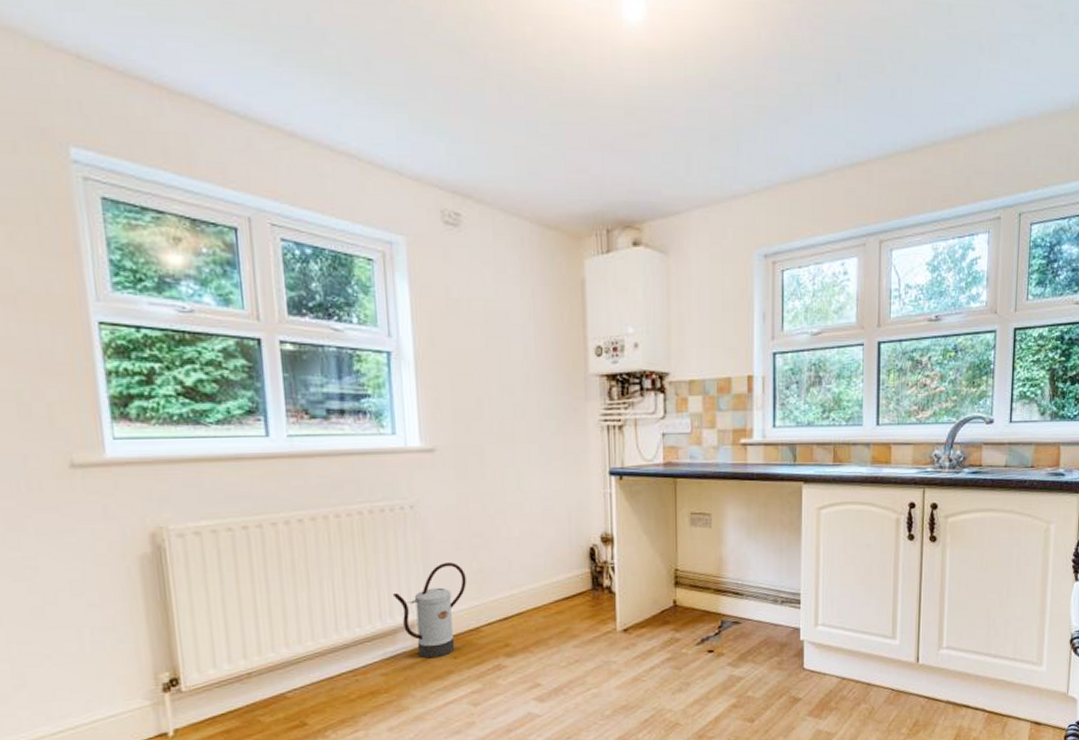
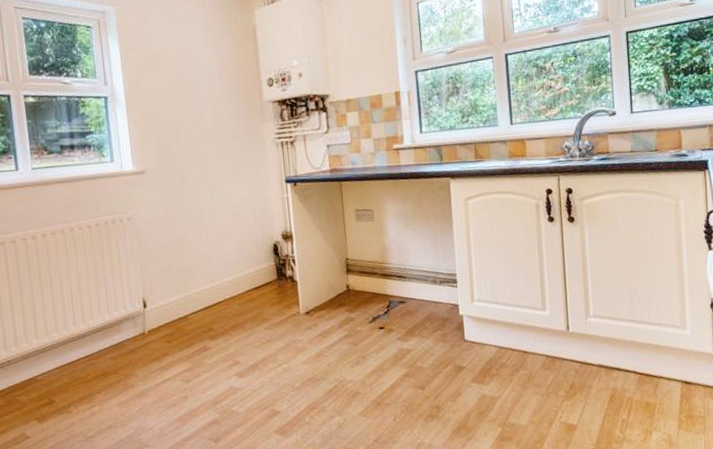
watering can: present [392,562,467,659] -> none [117,262,175,344]

